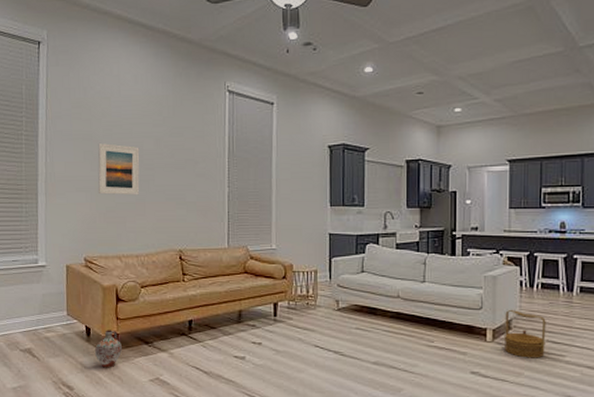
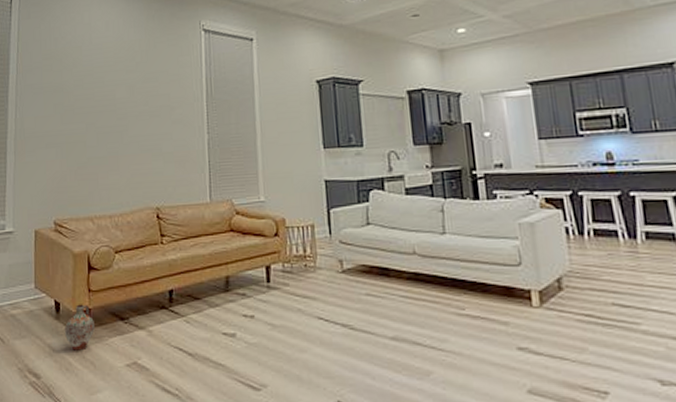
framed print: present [98,142,140,196] -> none [68,94,113,150]
basket: present [503,310,546,358] -> none [552,265,613,328]

